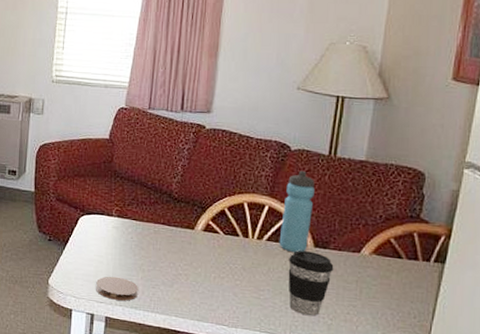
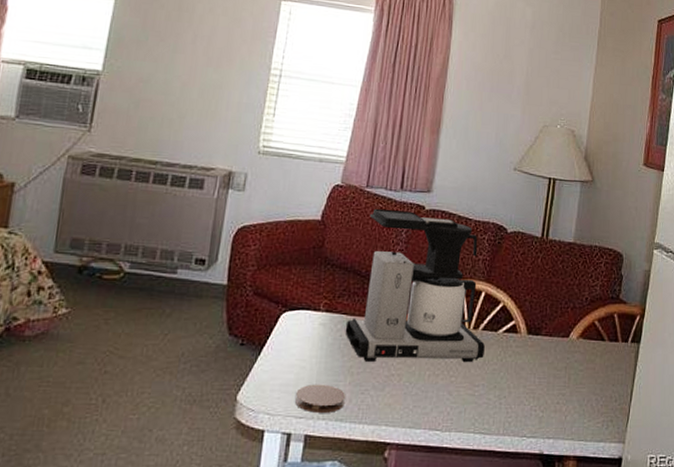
coffee maker: none [135,128,269,269] -> present [345,208,485,363]
water bottle: present [279,170,315,253] -> none [494,253,529,342]
coffee cup: present [288,250,334,317] -> none [502,339,545,410]

